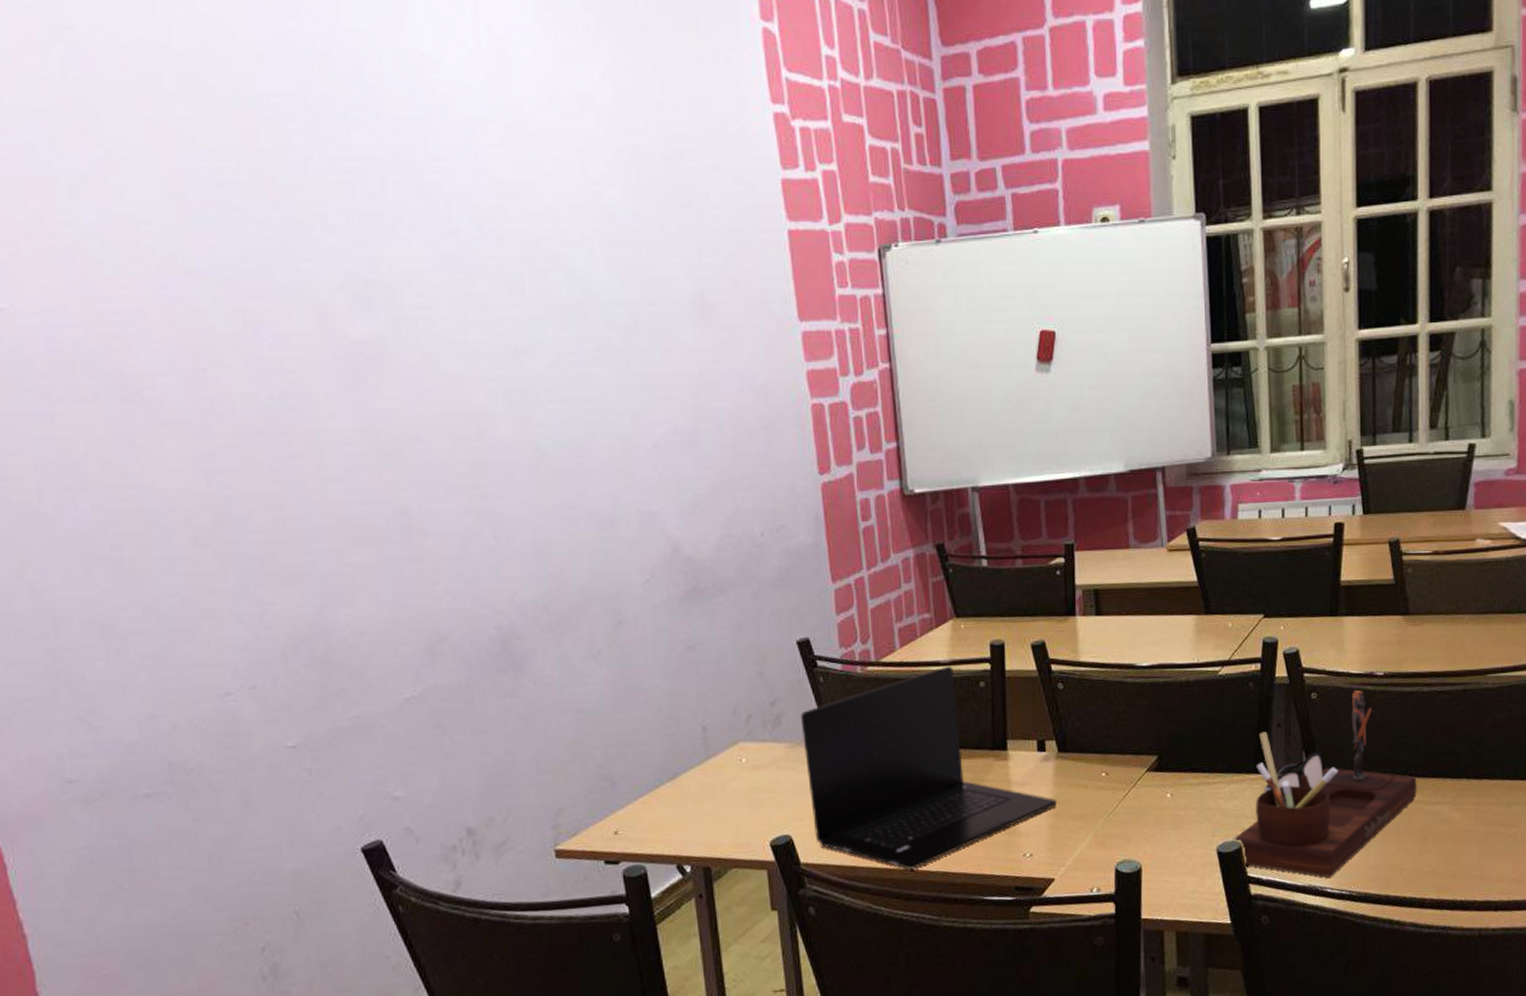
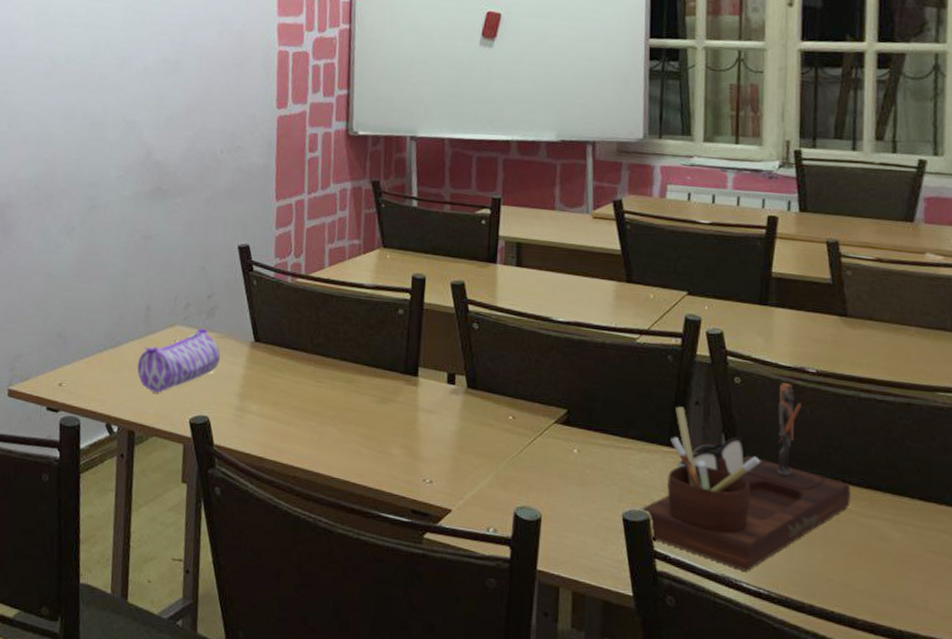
pencil case: none [701,740,795,821] -> present [137,328,221,393]
laptop: present [800,666,1057,869] -> none [230,289,461,472]

